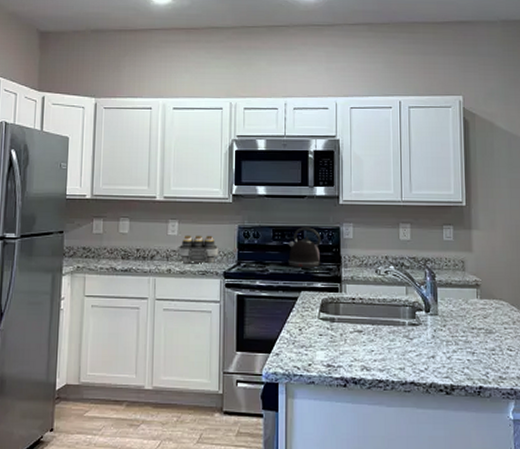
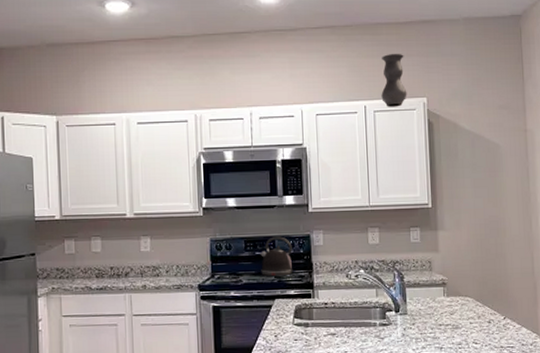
spice rack: present [178,235,219,264] -> none [152,249,193,279]
vase: none [416,51,443,104] -> present [381,53,407,107]

